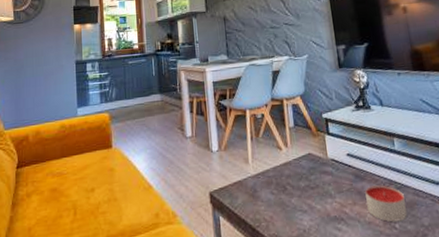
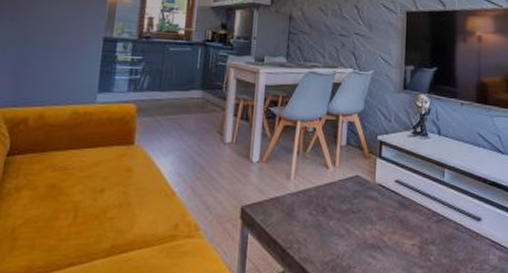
candle: present [365,185,407,222] -> none [406,216,444,254]

